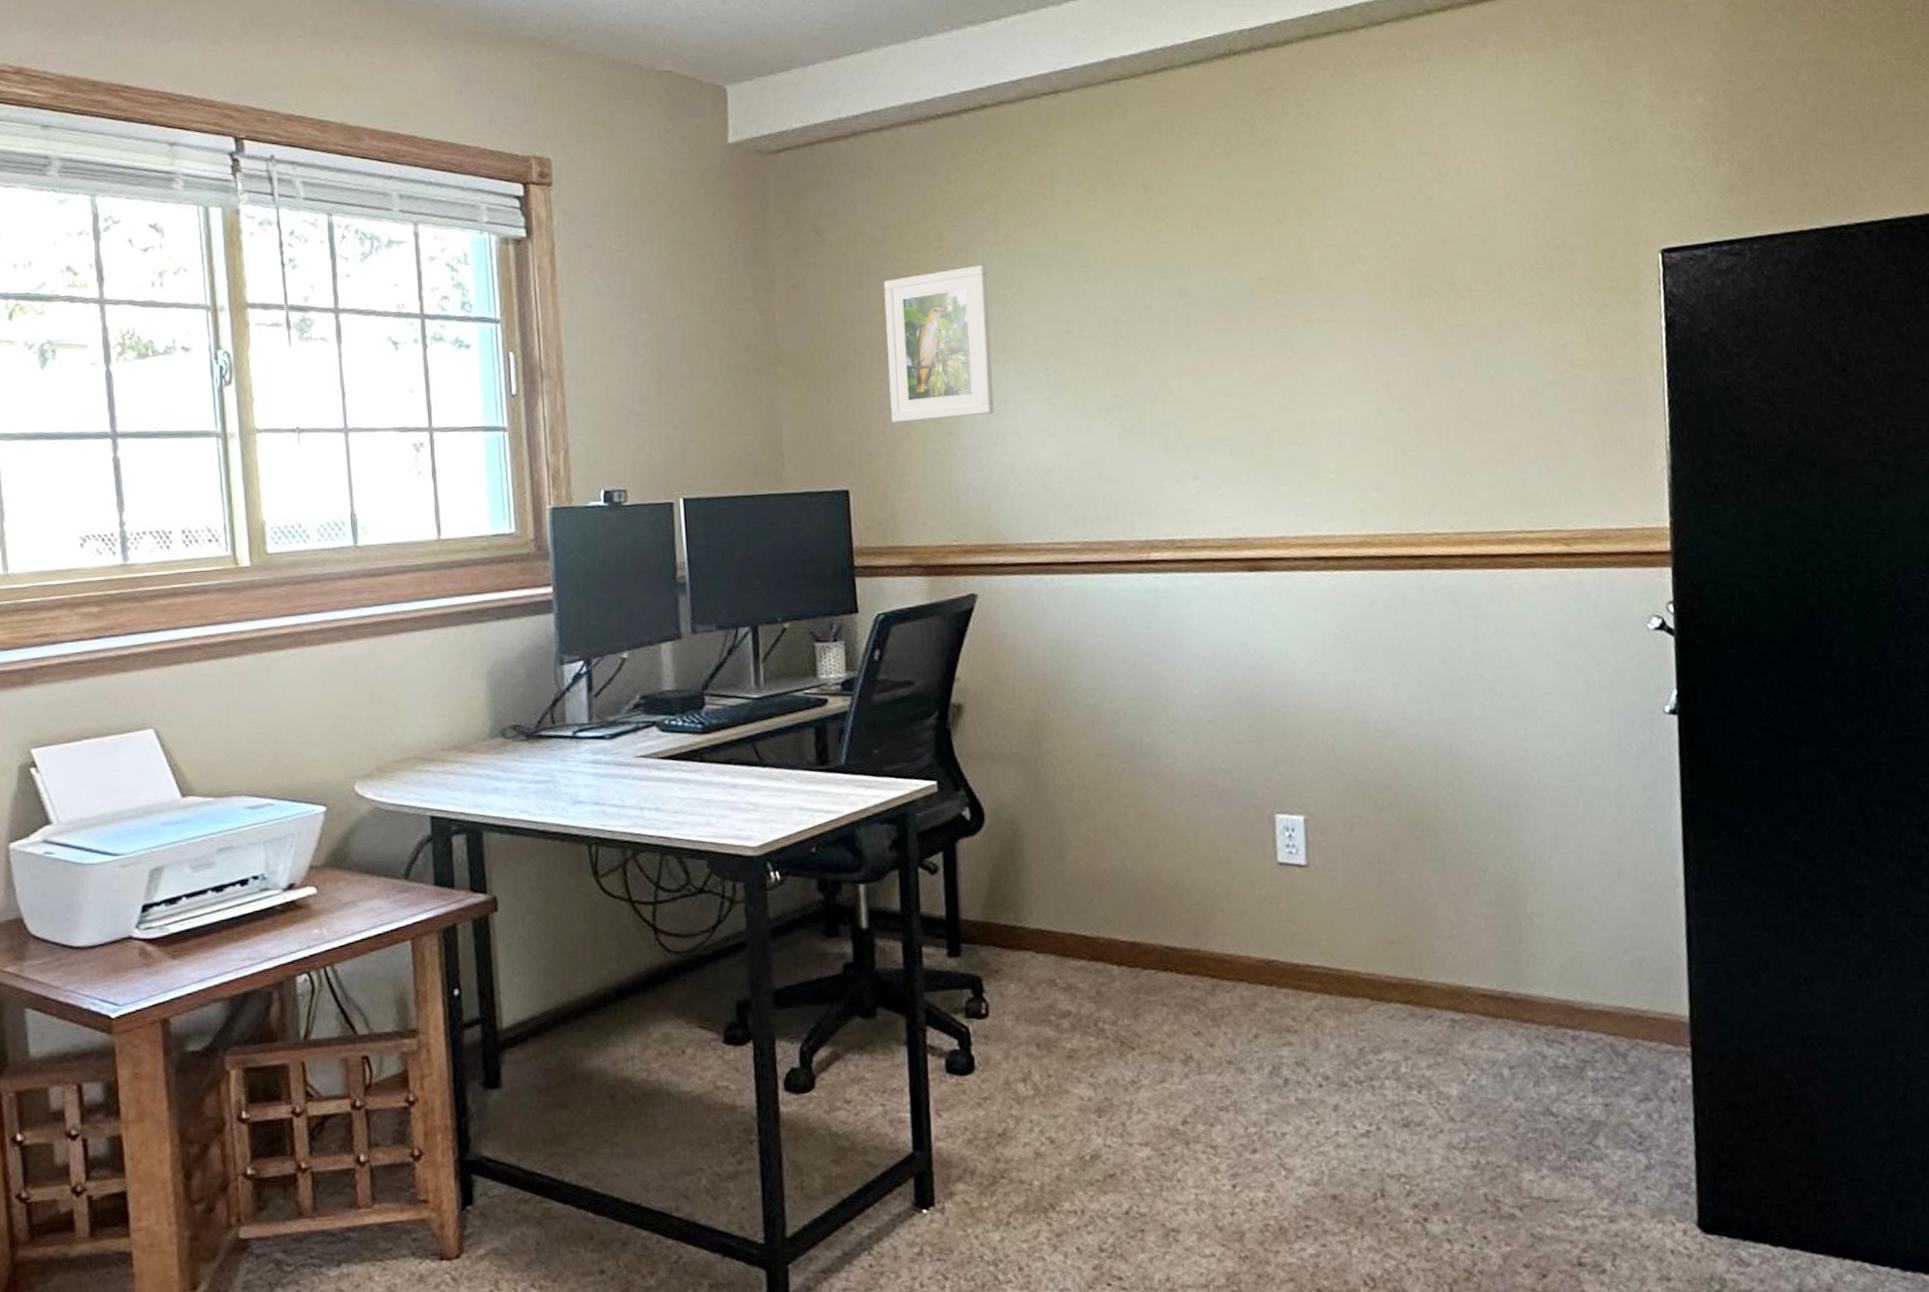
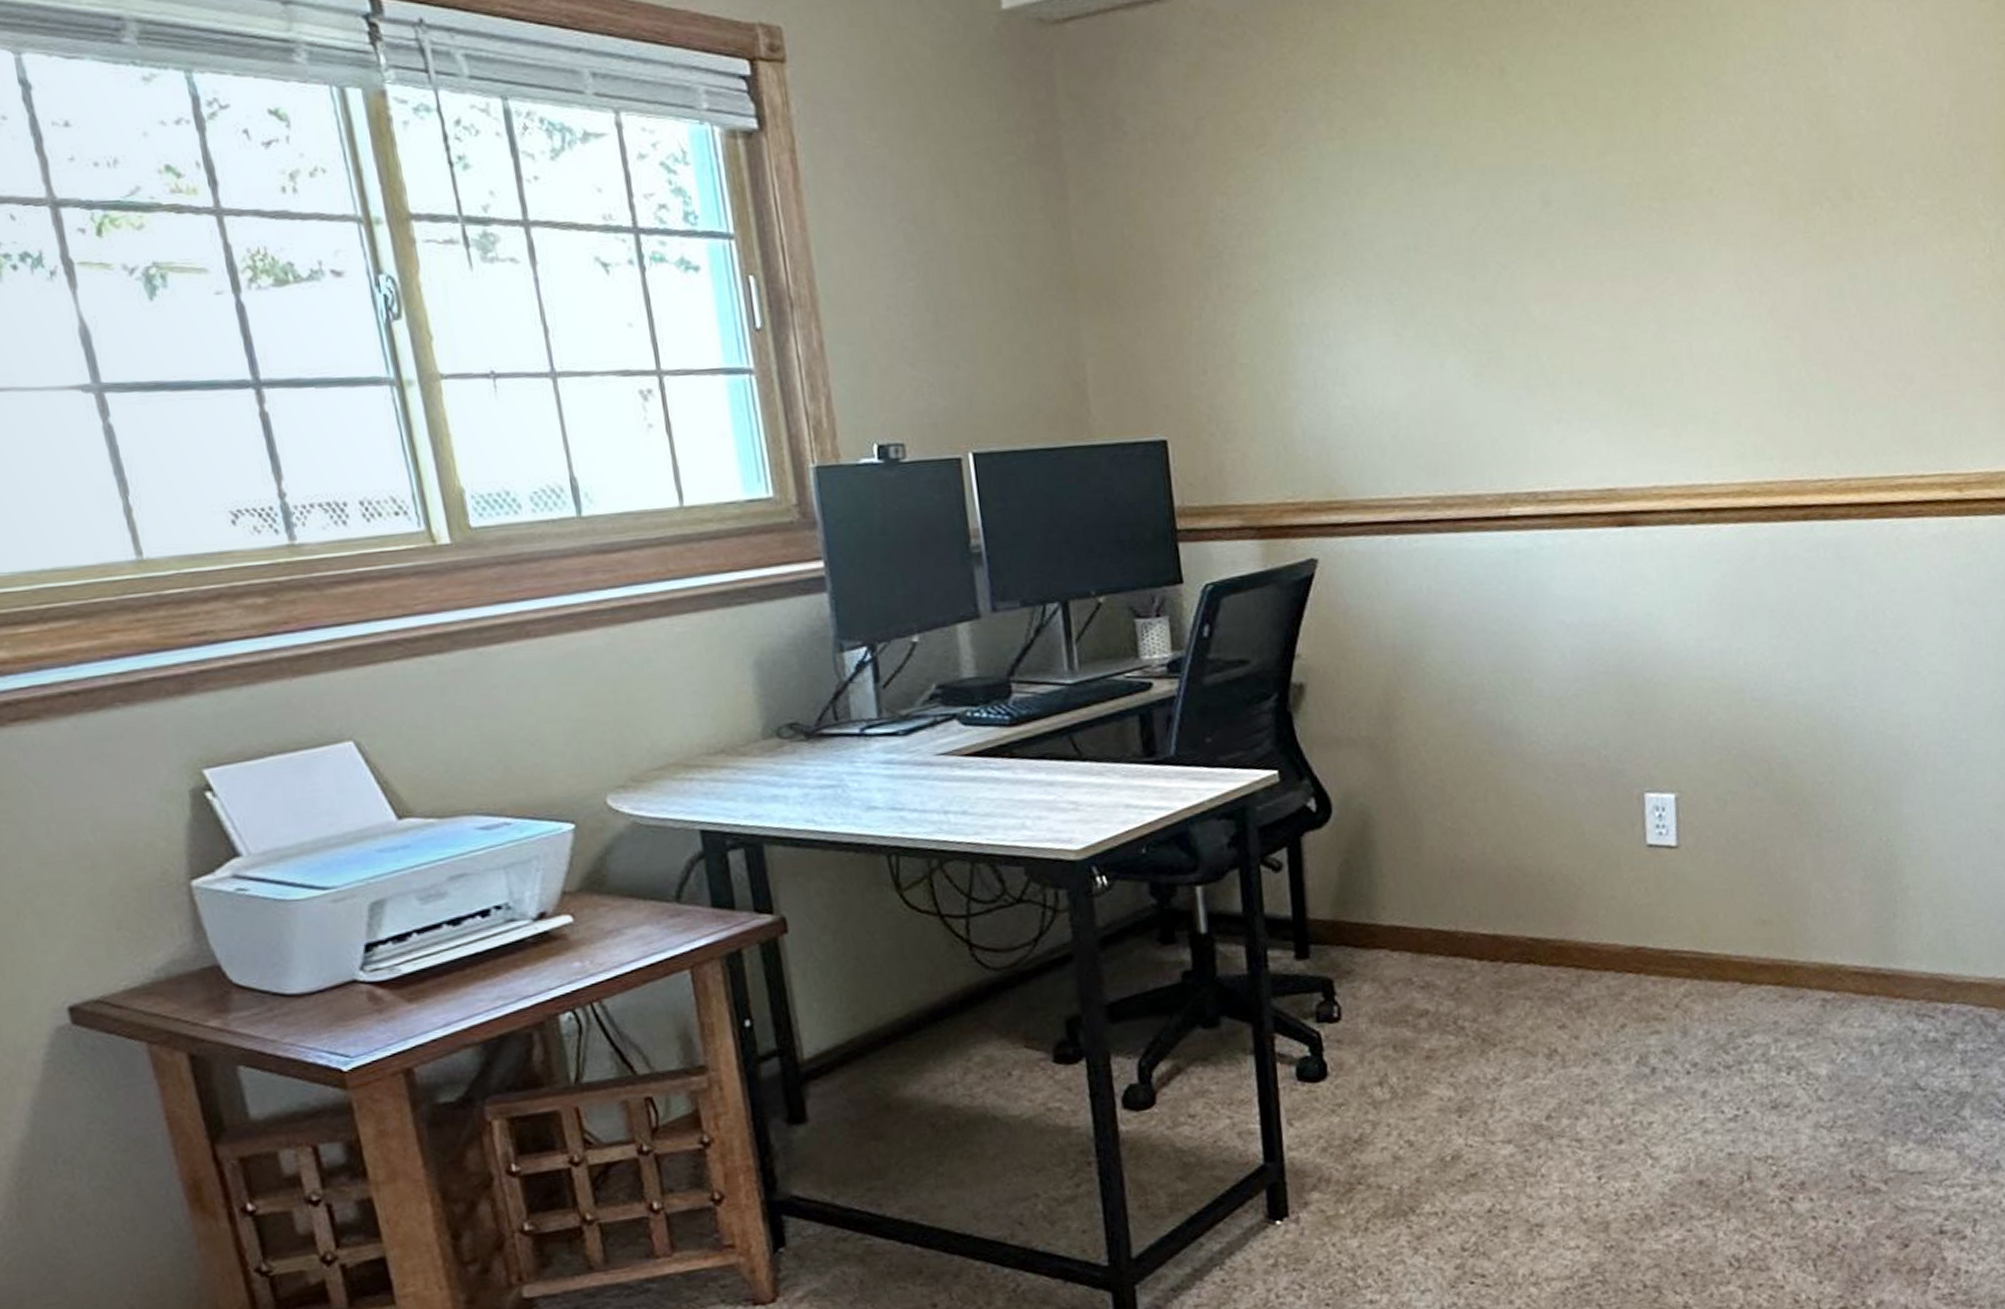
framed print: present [883,264,994,423] -> none [1198,165,1332,360]

